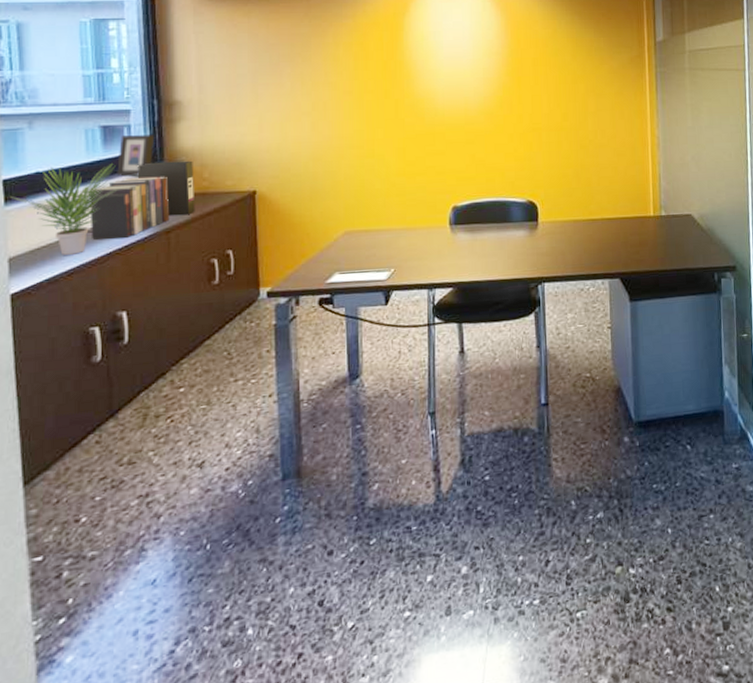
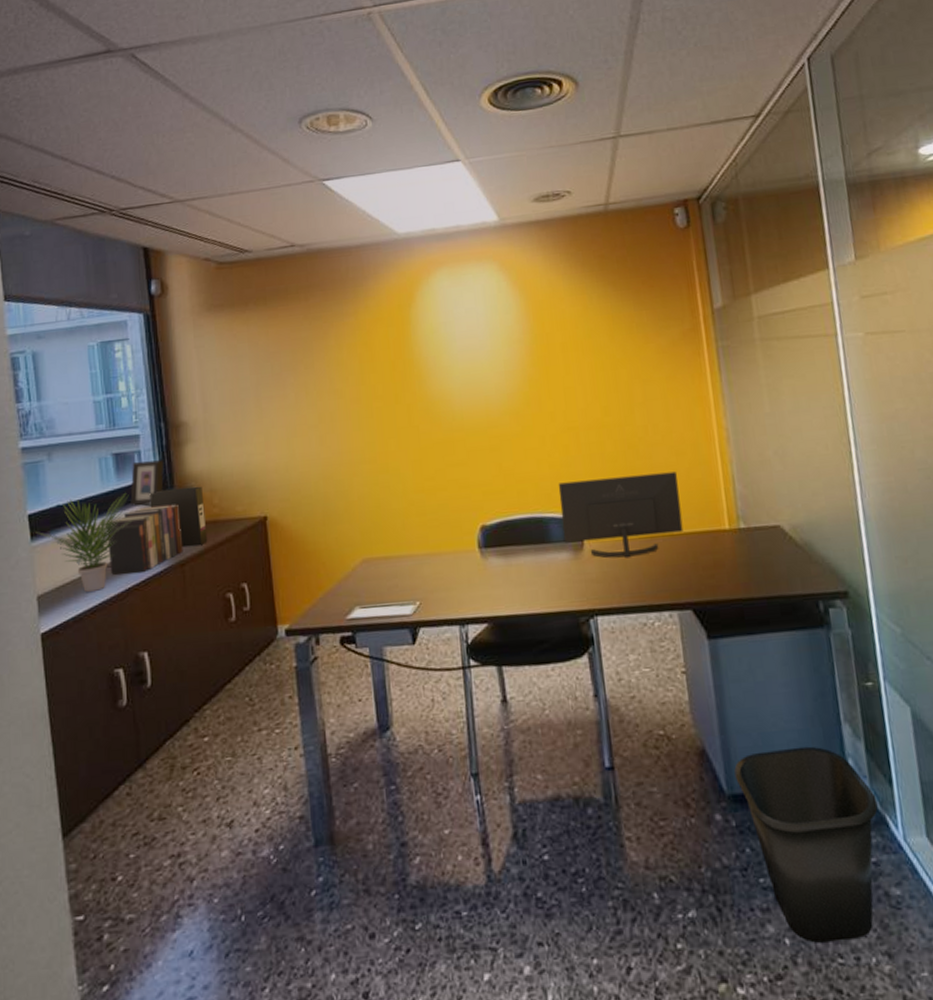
computer monitor: none [521,169,618,237] -> present [558,471,684,558]
waste bin: none [641,383,743,531] -> present [734,746,878,943]

